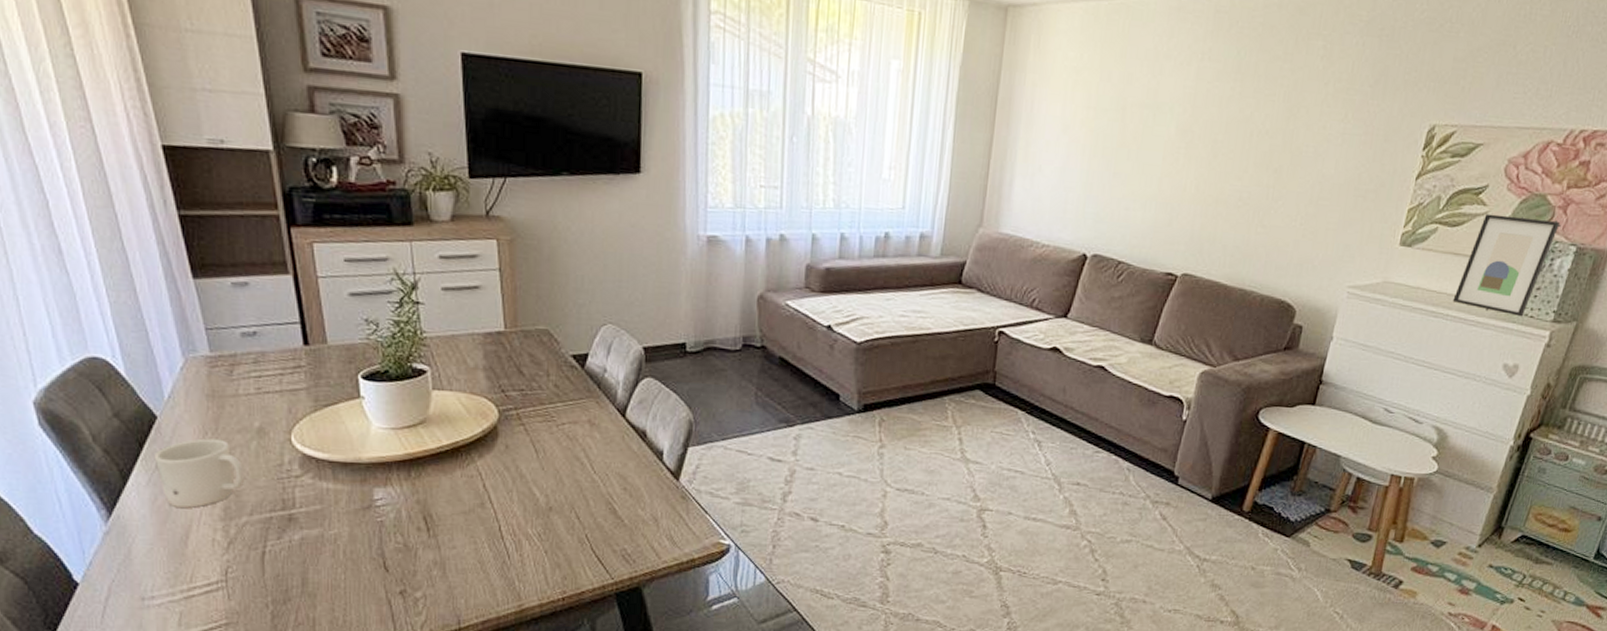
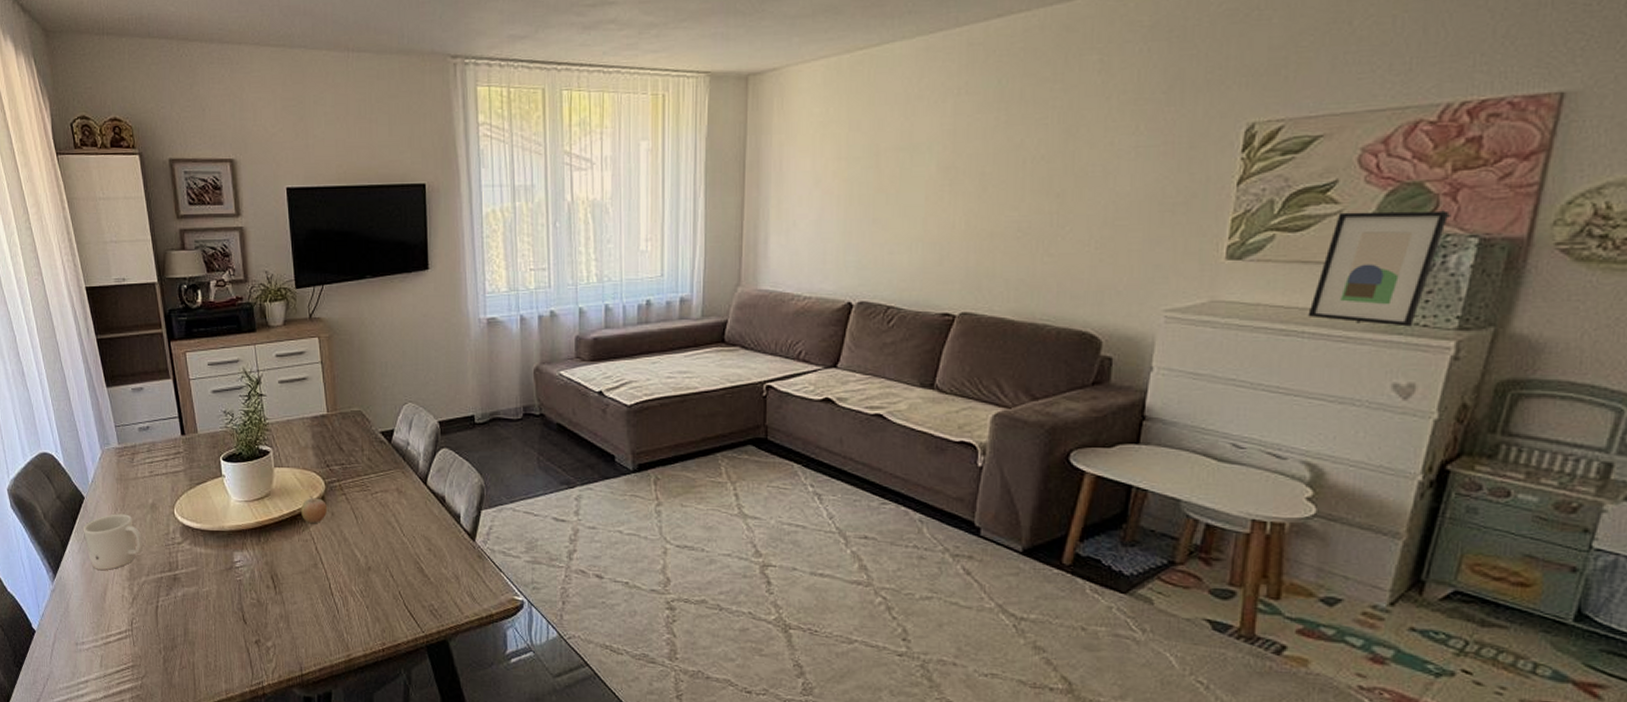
fruit: none [466,425,501,458] -> present [301,496,328,524]

